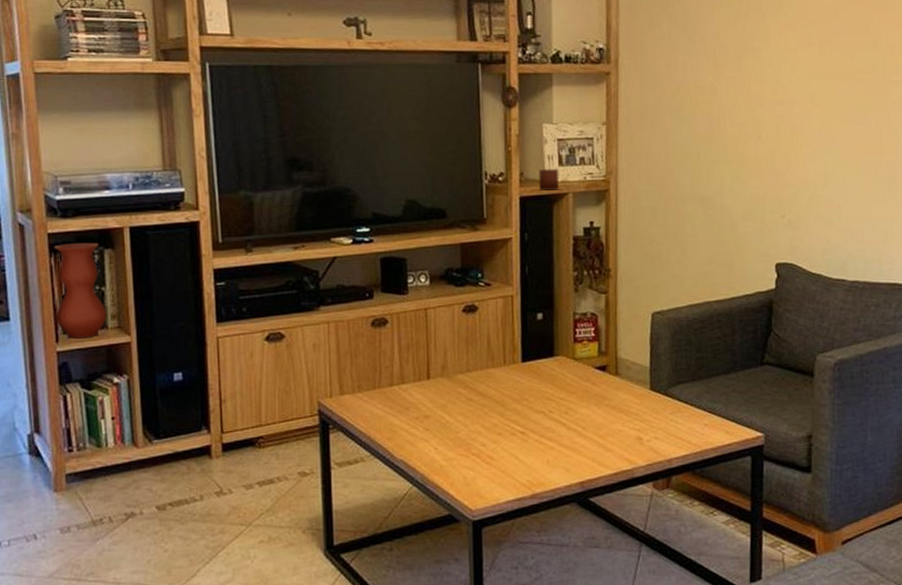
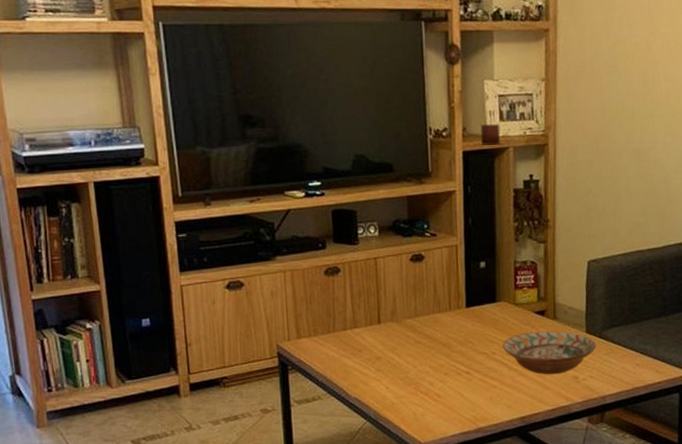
vase: present [54,242,107,339] -> none [23,197,77,288]
decorative bowl: none [560,388,662,435] -> present [502,331,597,374]

